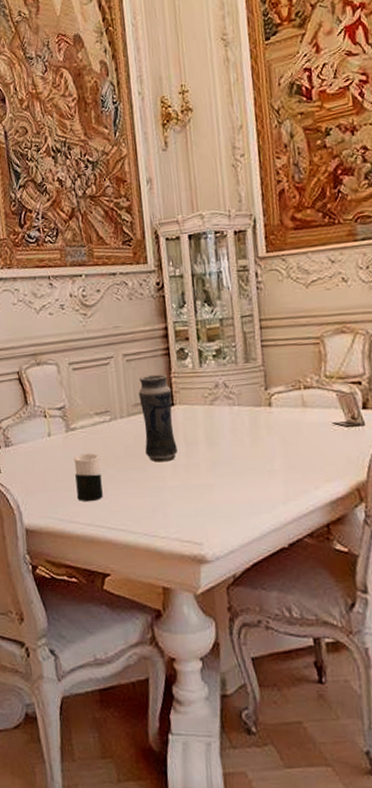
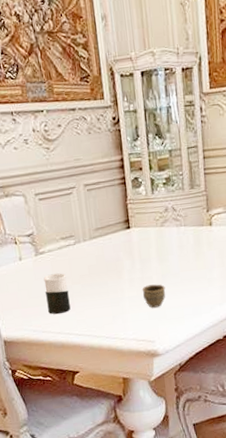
vase: present [138,373,178,462] -> none [99,201,134,278]
cup: none [187,473,216,502] -> present [142,284,166,308]

